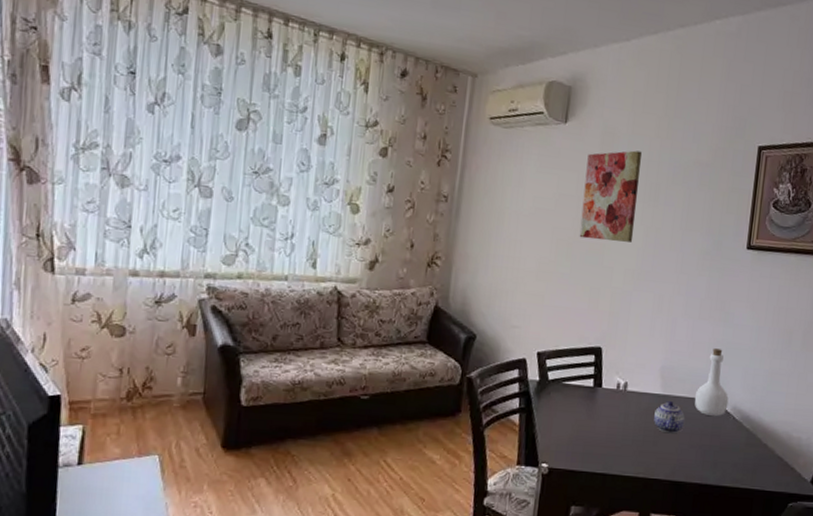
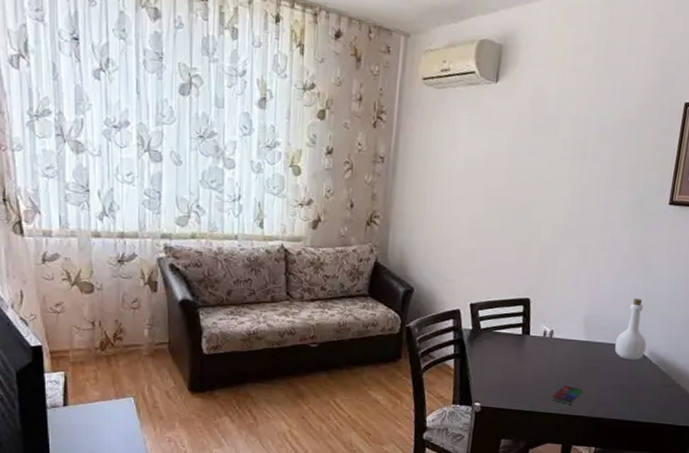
wall art: present [579,150,642,243] -> none [509,109,570,200]
smartphone: none [626,444,661,466] -> present [551,385,583,404]
teapot: present [654,401,685,434] -> none [577,347,606,376]

